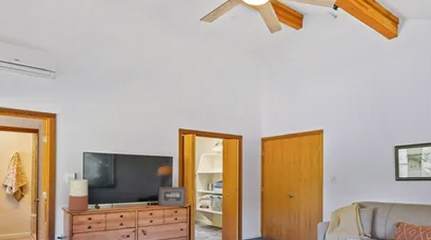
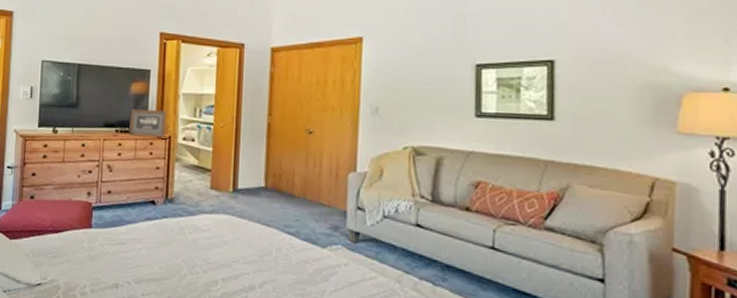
vase: present [68,179,89,212] -> none [20,93,47,137]

